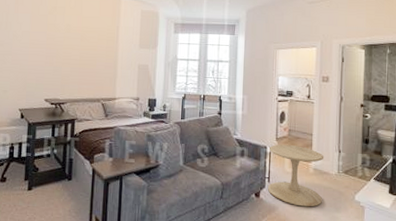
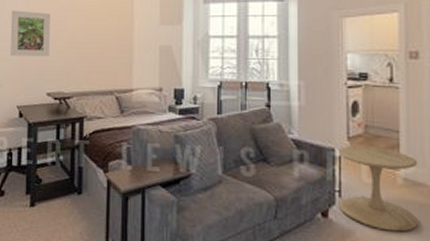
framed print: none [14,30,50,70] -> present [10,10,51,56]

